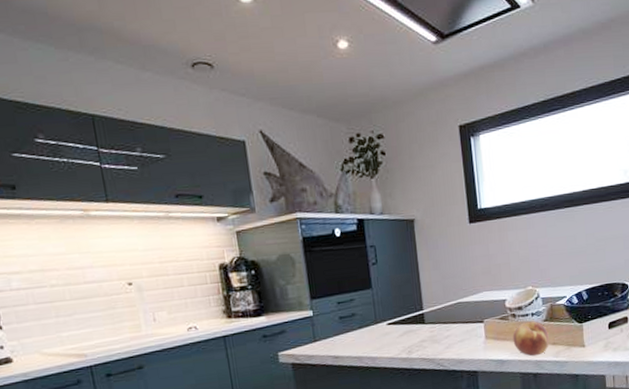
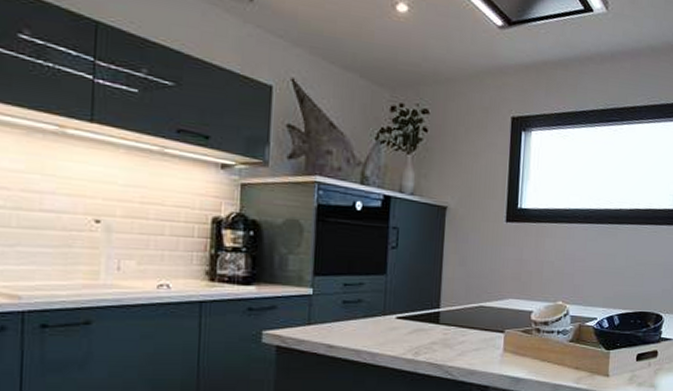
fruit: present [512,321,549,357] -> none [533,339,572,379]

